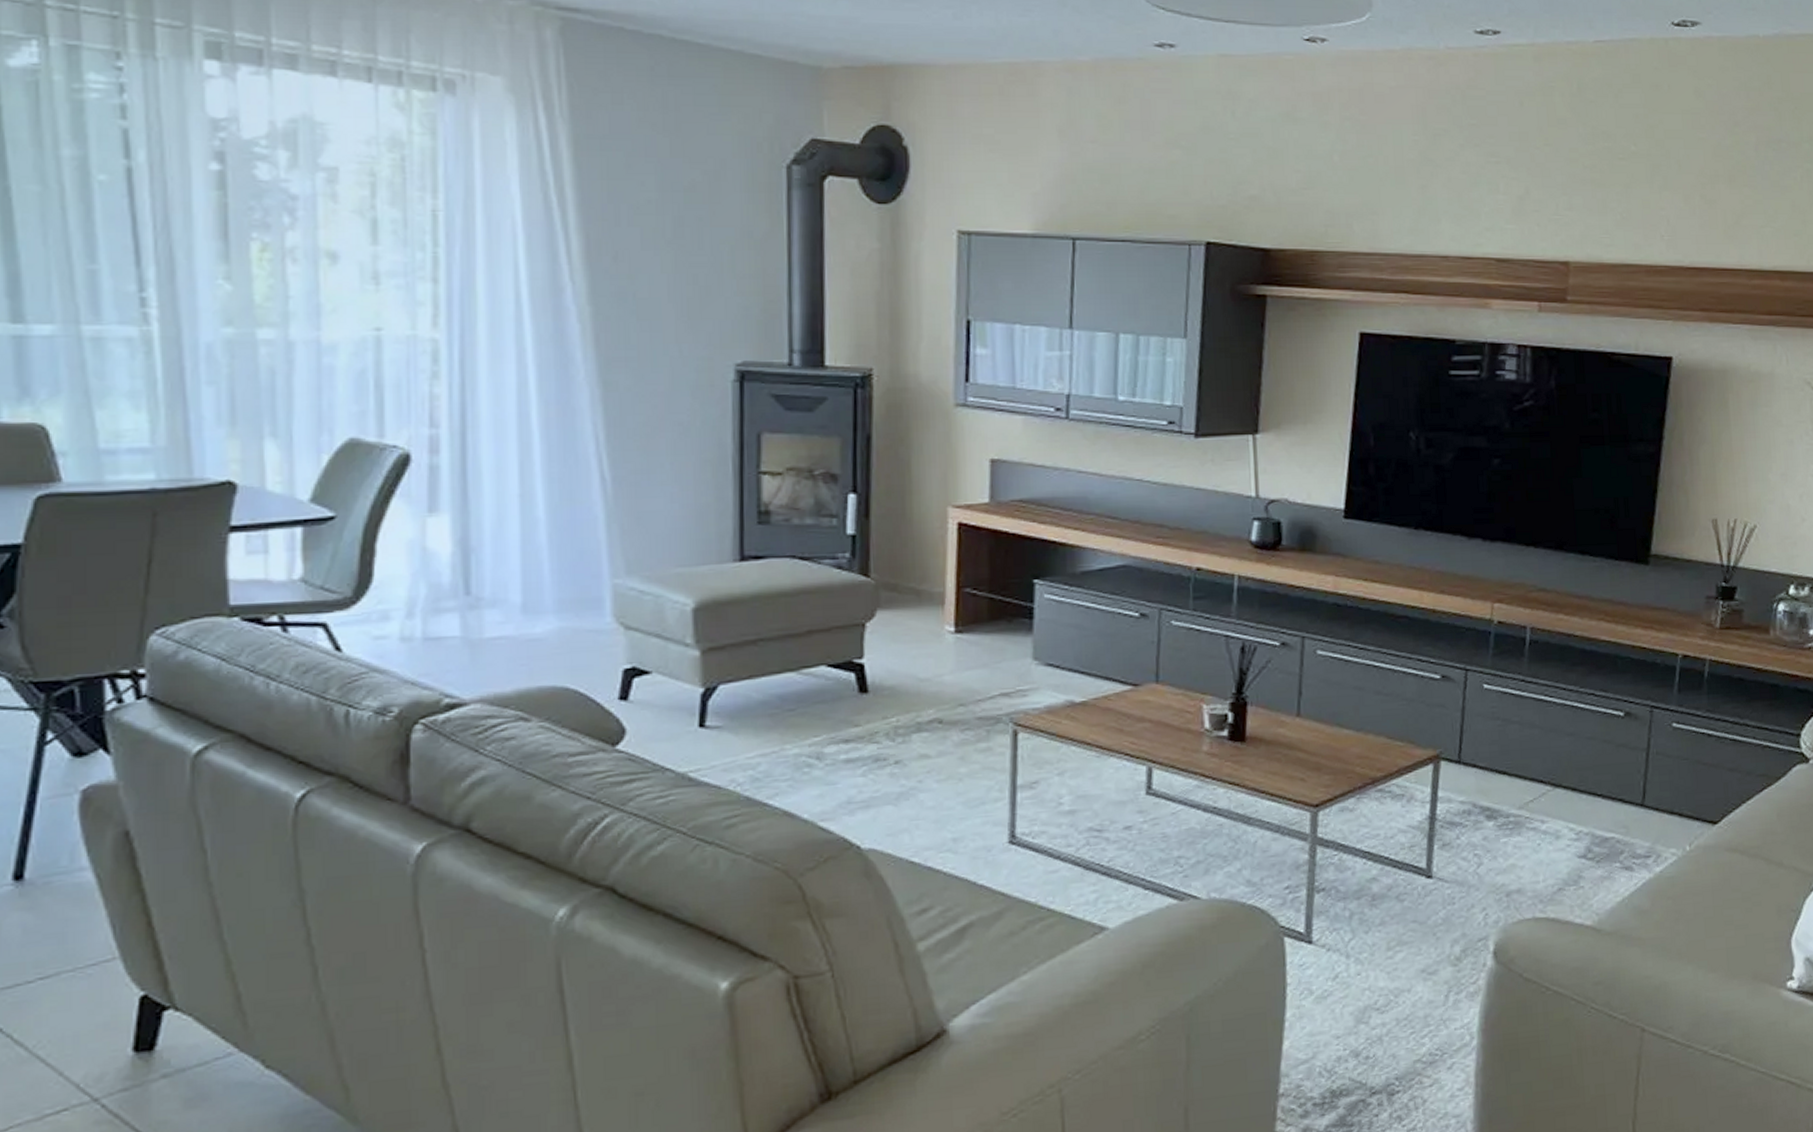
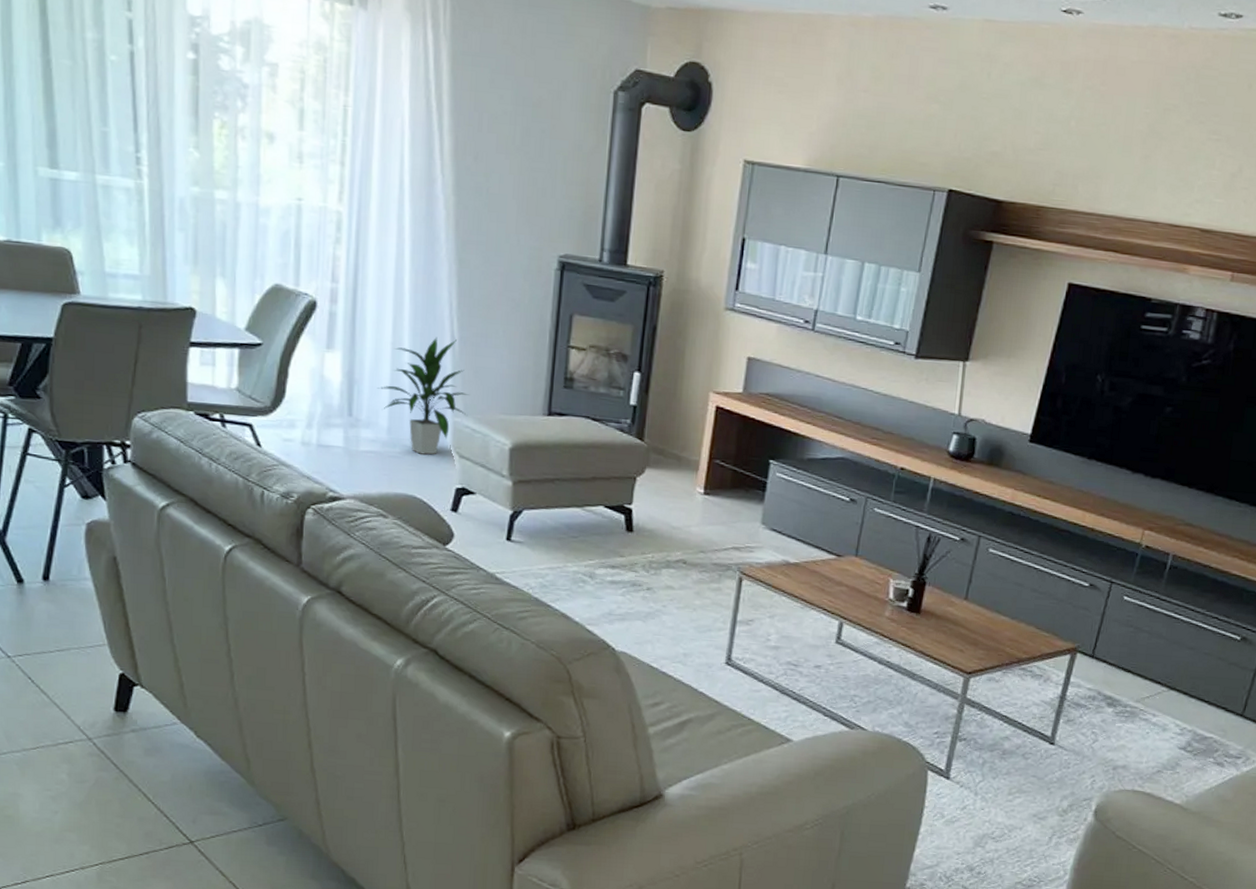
indoor plant: none [504,480,631,632] -> present [378,336,469,455]

